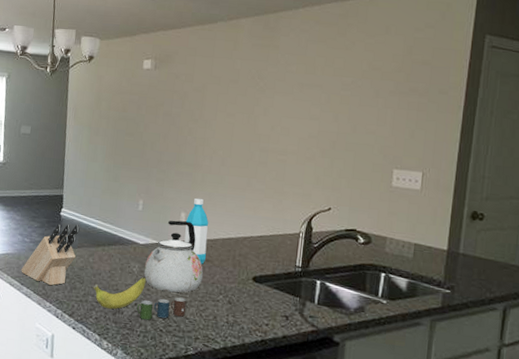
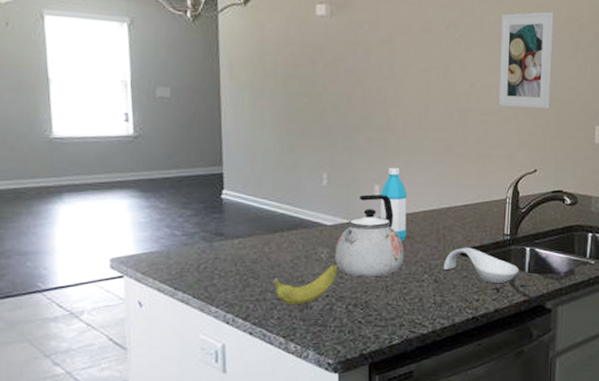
knife block: present [21,224,80,286] -> none [172,208,249,286]
cup: present [136,297,186,320] -> none [328,281,387,312]
spoon rest: none [237,274,308,312] -> present [443,247,519,284]
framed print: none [296,62,356,152] -> present [498,11,554,109]

